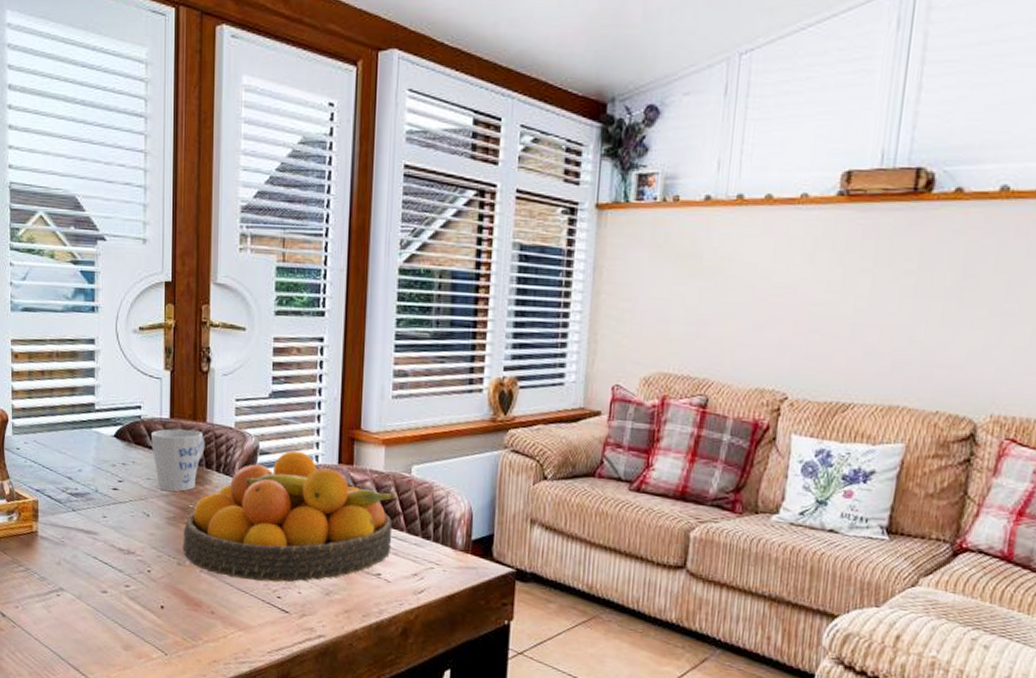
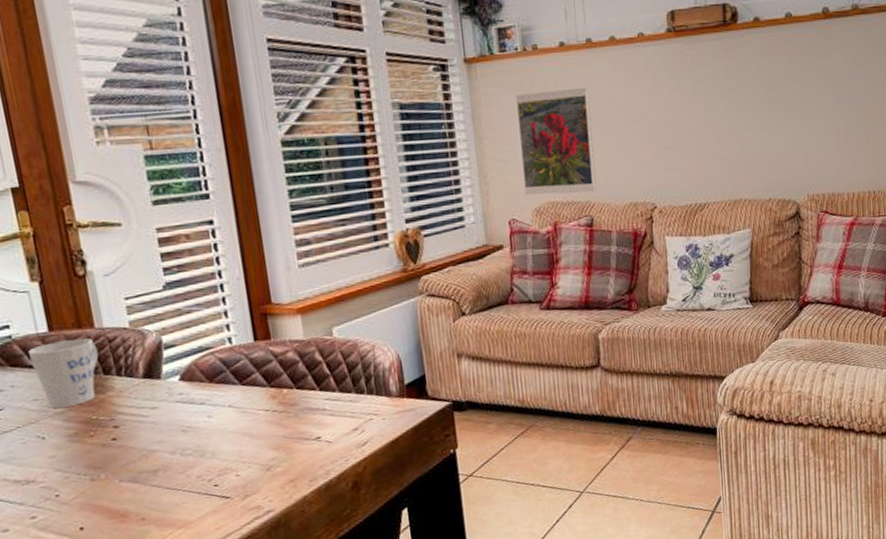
fruit bowl: present [183,450,397,583] -> none [90,336,326,480]
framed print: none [635,248,730,369] -> present [515,87,596,195]

